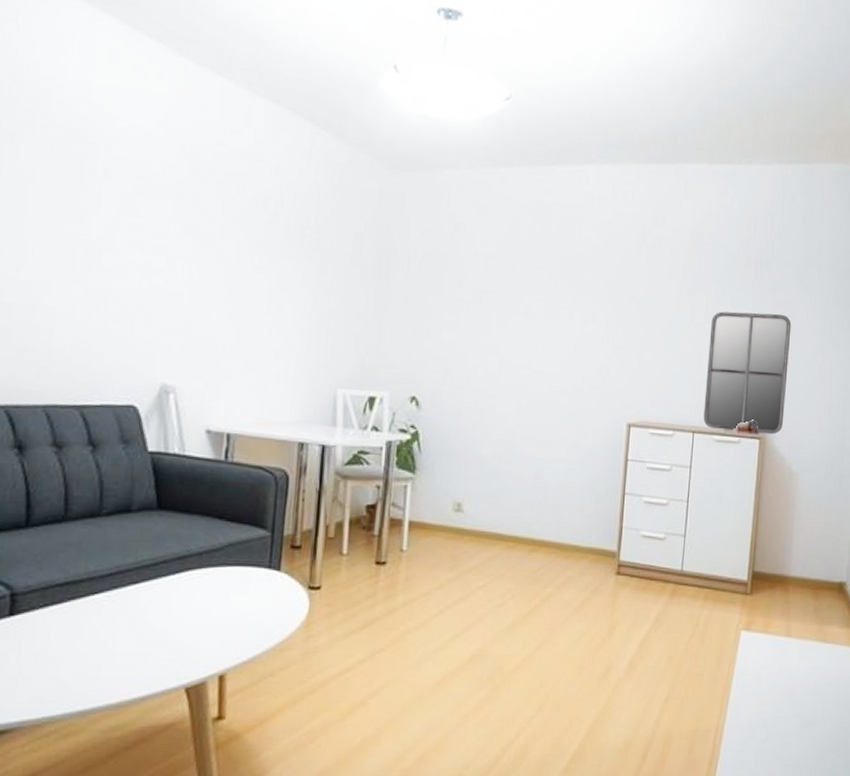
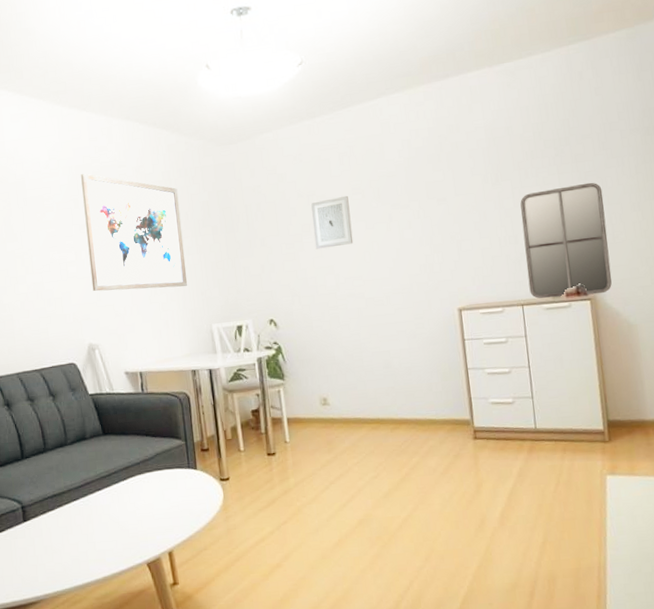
wall art: none [182,157,327,335] -> present [81,174,188,291]
wall art: none [483,266,532,326] -> present [311,195,354,249]

